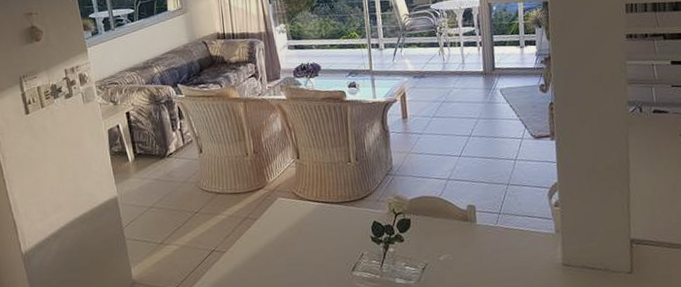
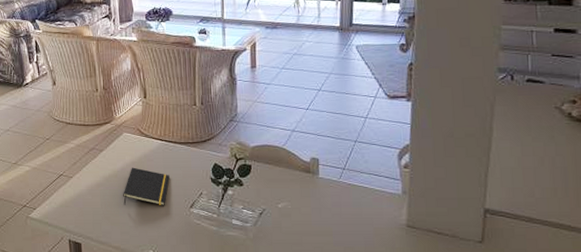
notepad: none [281,234,329,276] -> present [123,167,170,206]

